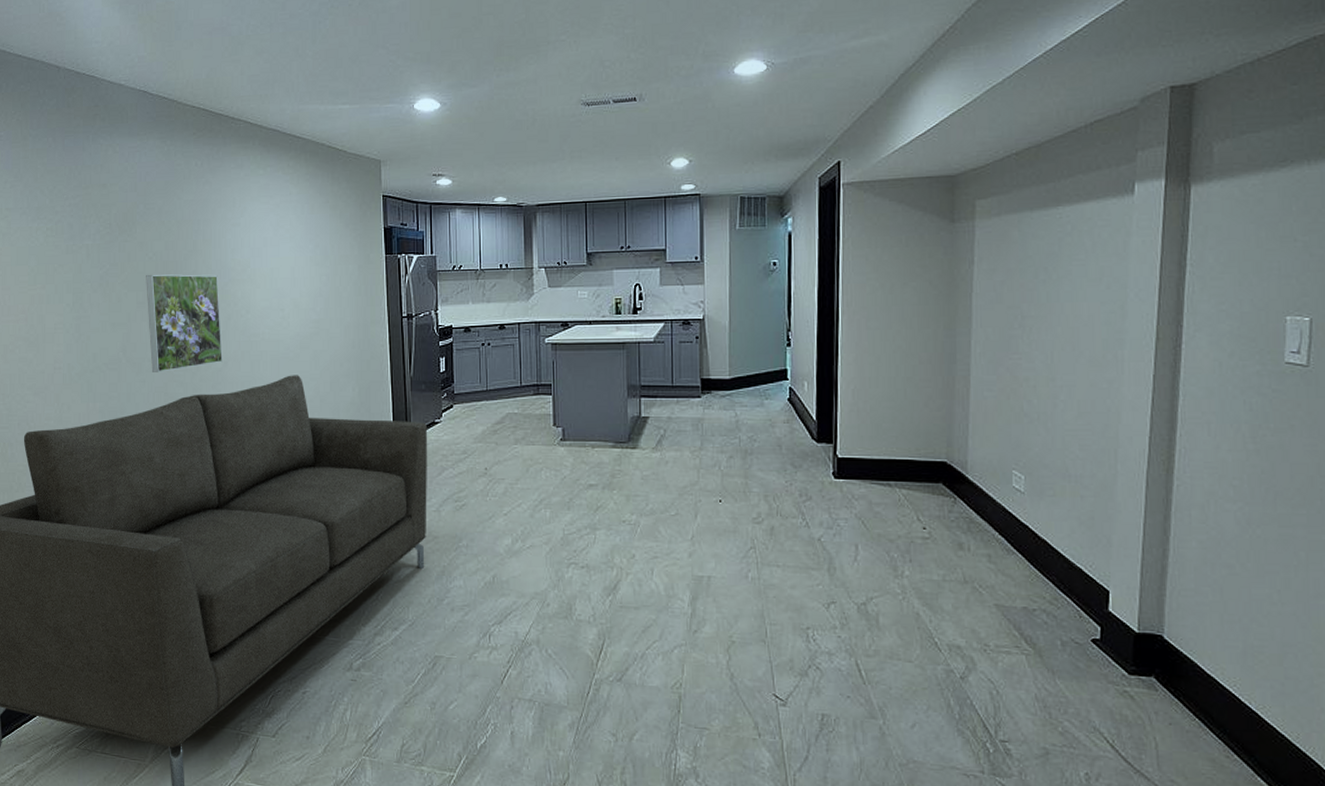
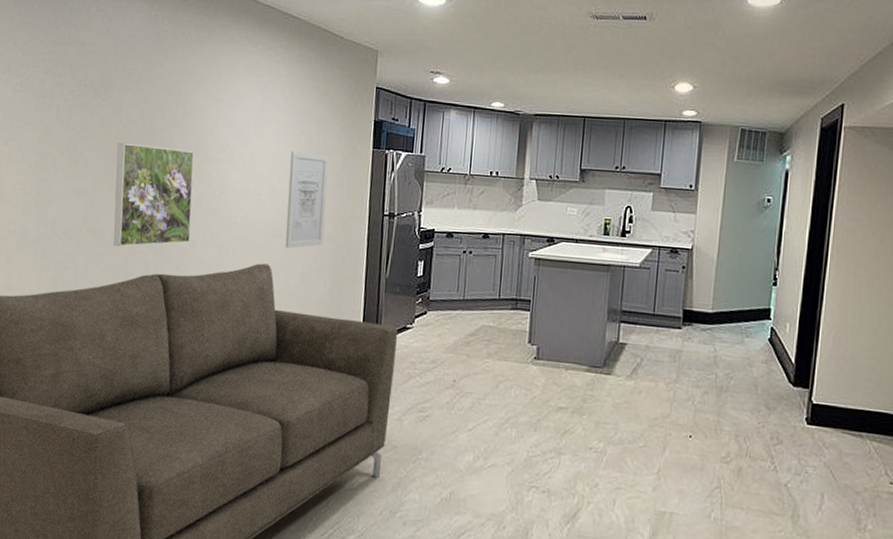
wall art: none [308,265,347,358] -> present [285,151,329,248]

